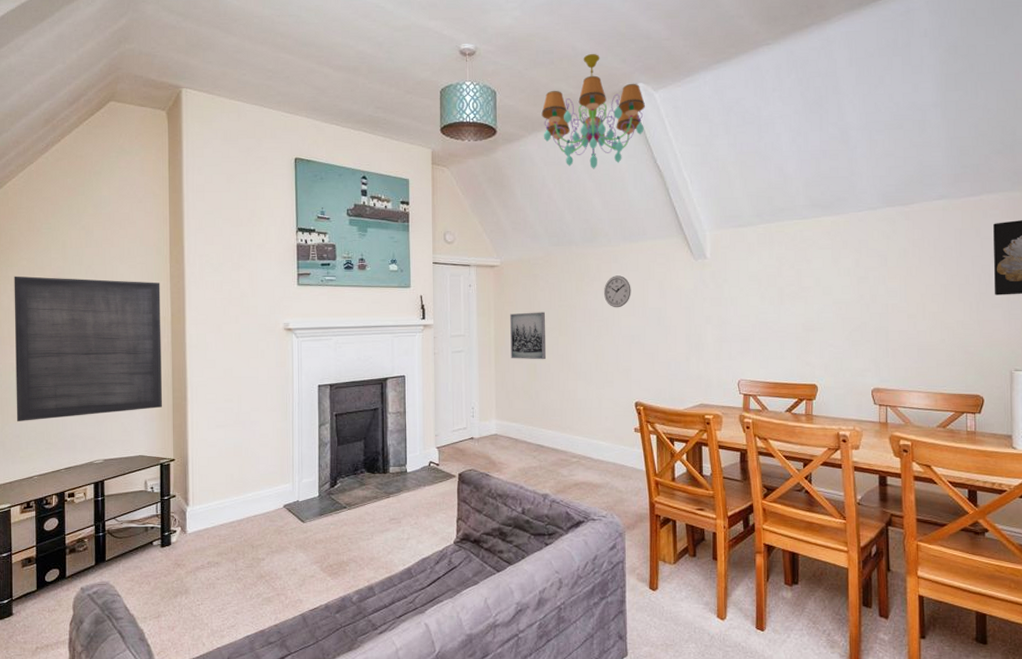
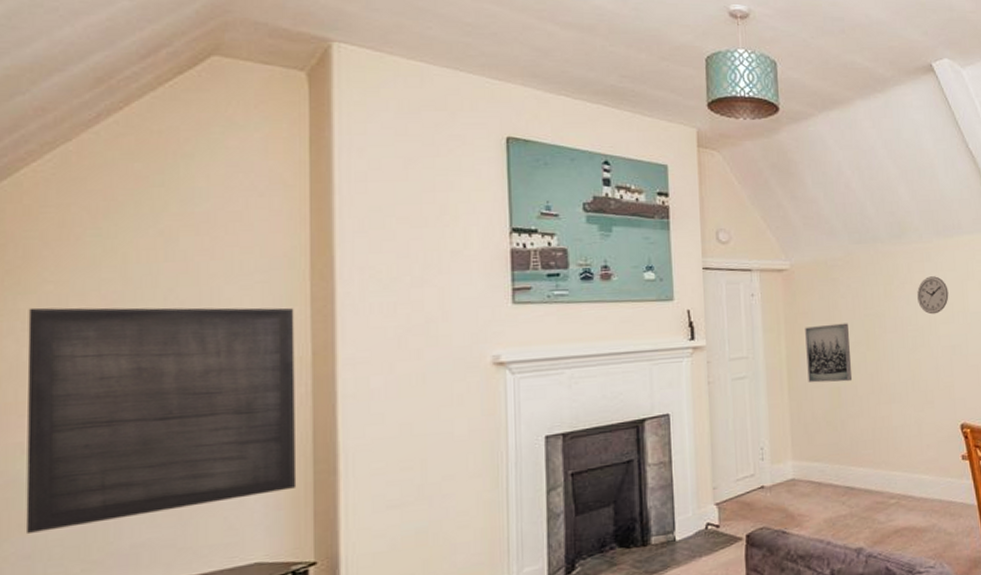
chandelier: present [541,54,645,169] -> none [833,24,953,154]

